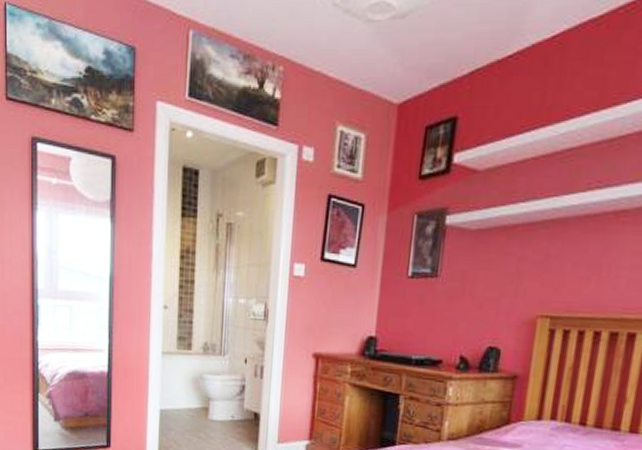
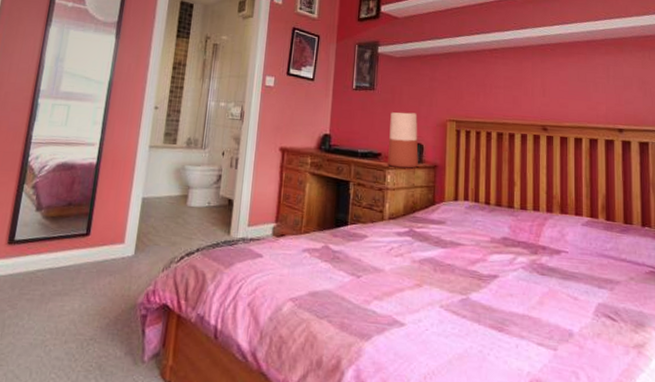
vase: none [450,306,496,380] -> present [388,112,419,169]

